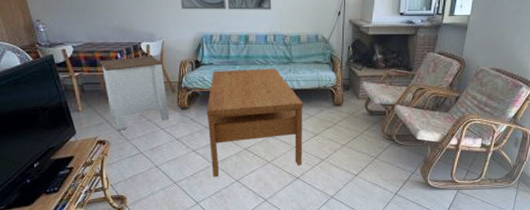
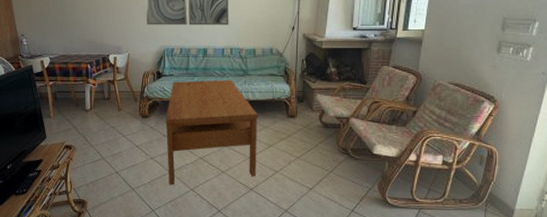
side table: present [99,56,169,130] -> none [72,67,130,136]

